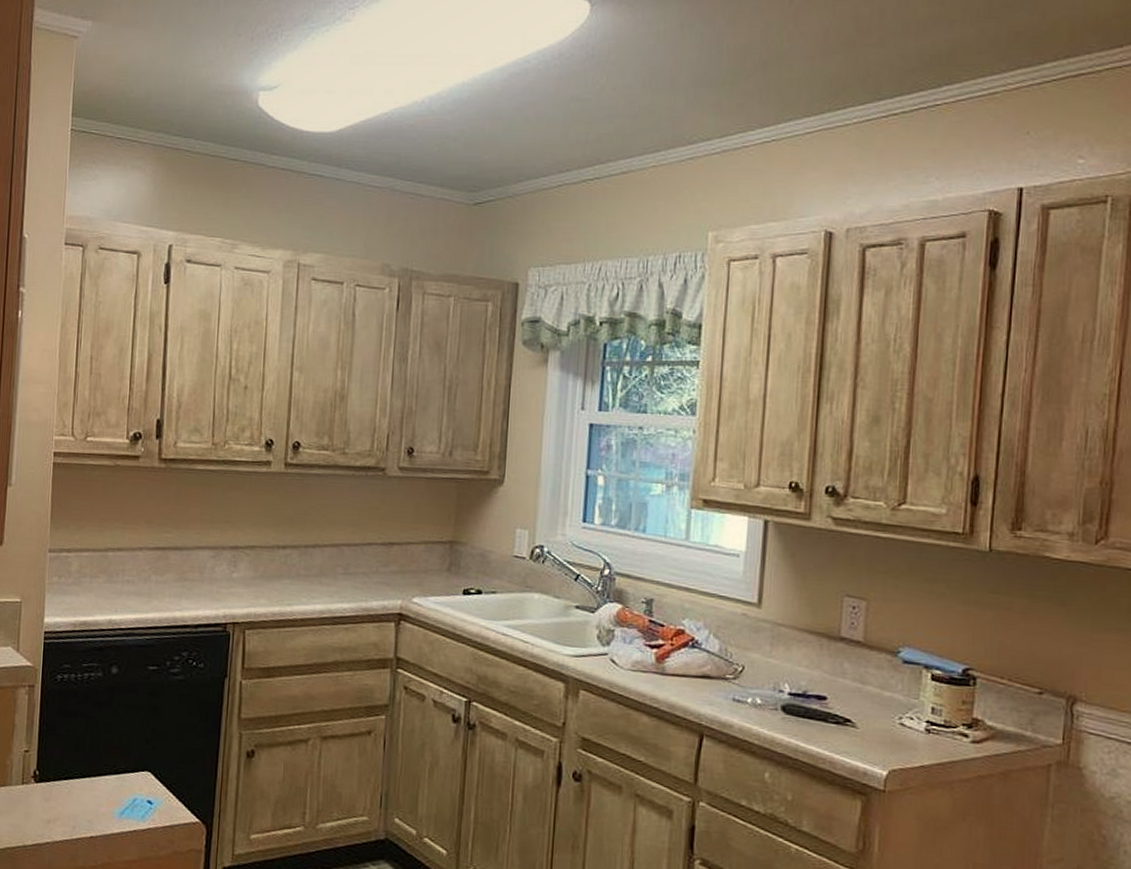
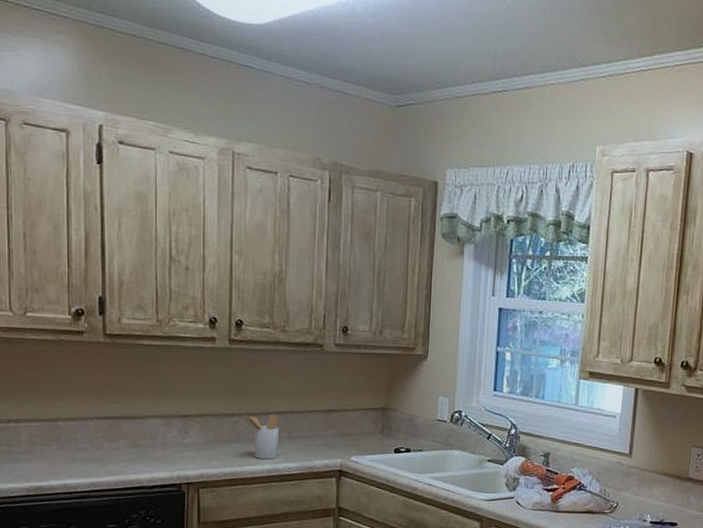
utensil holder: none [297,547,335,599] -> present [244,414,280,460]

